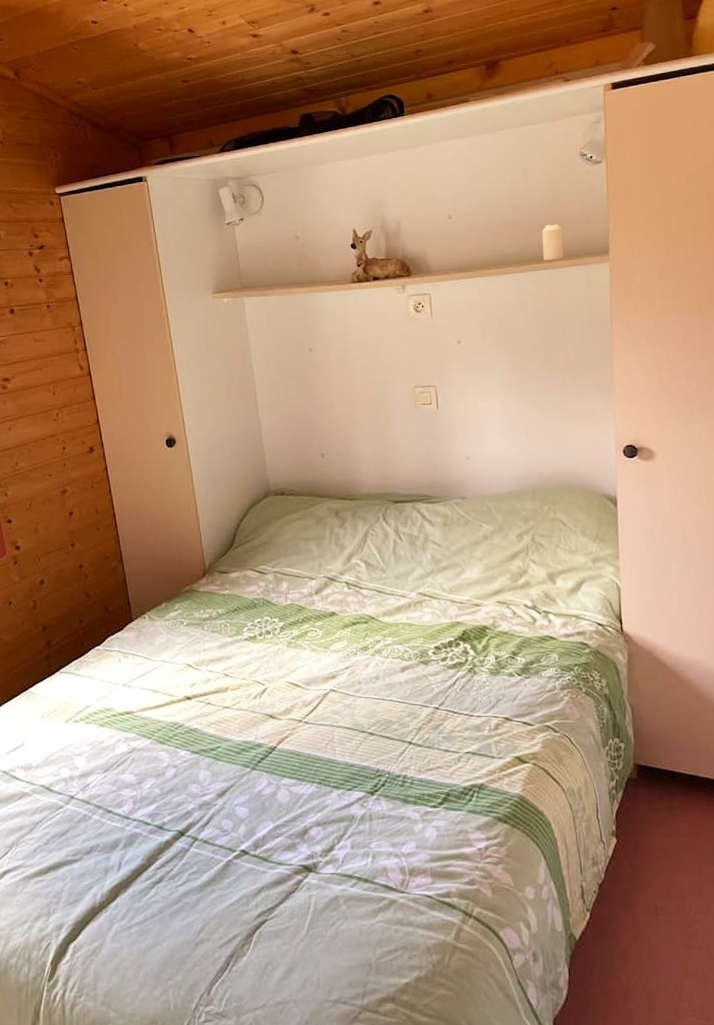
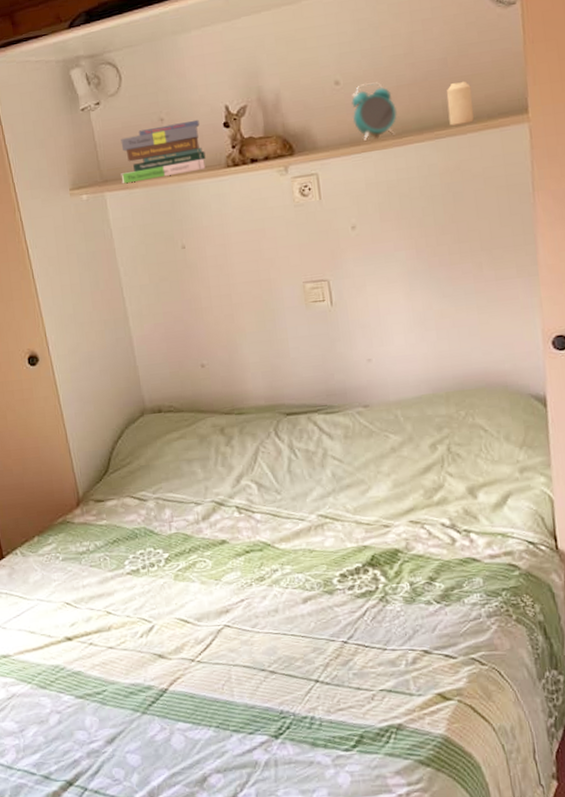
books: none [259,239,334,291] -> present [121,119,206,184]
alarm clock: none [461,219,500,268] -> present [351,82,397,141]

